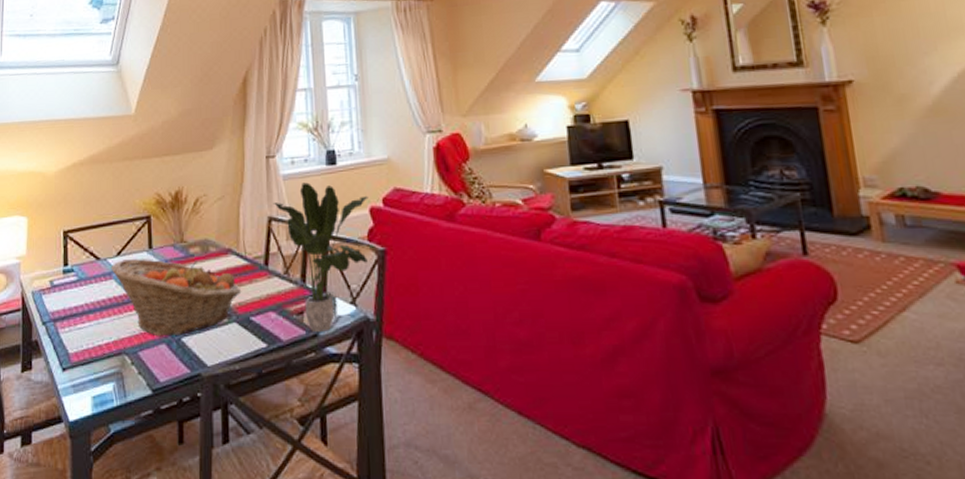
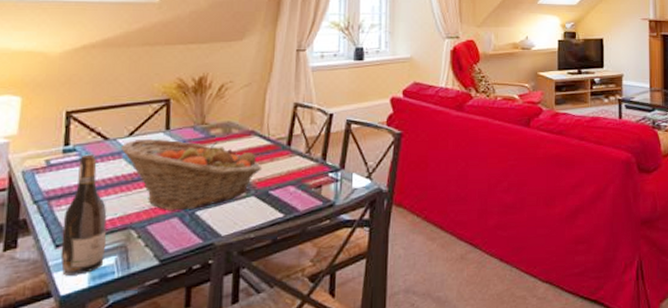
wine bottle: none [67,275,105,401] -> present [60,154,107,276]
potted plant: present [273,182,368,333] -> none [300,74,390,203]

